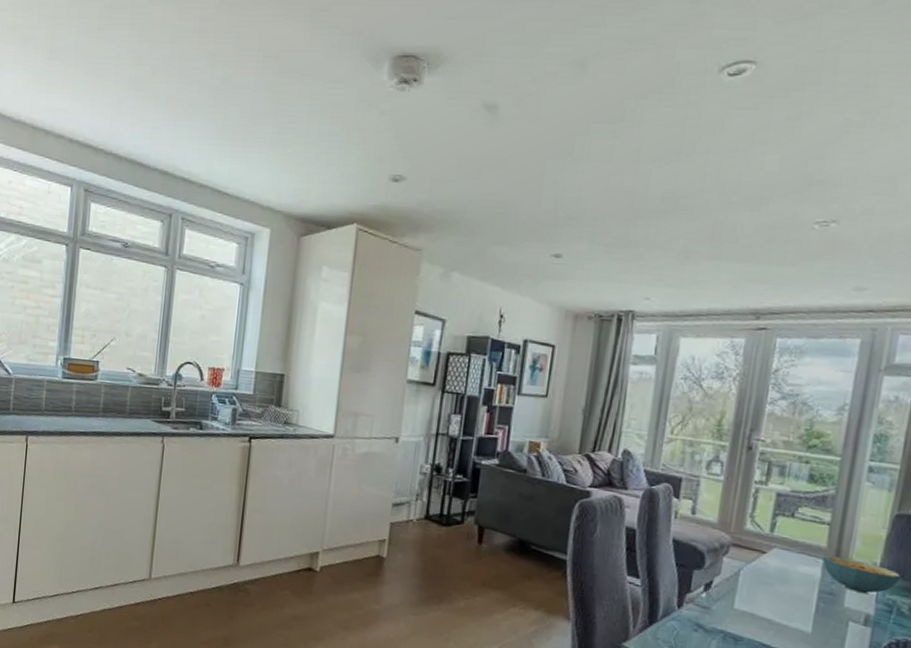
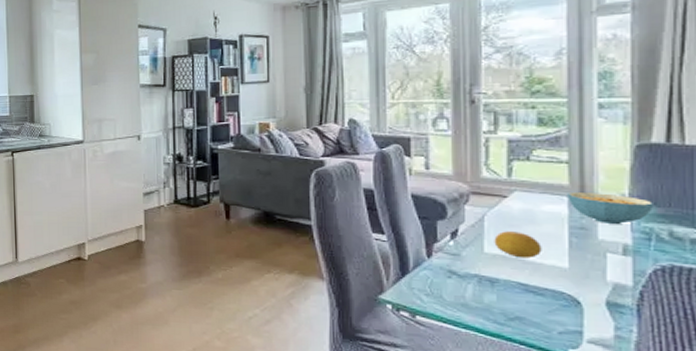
fruit: none [745,588,790,620] -> present [494,231,542,259]

